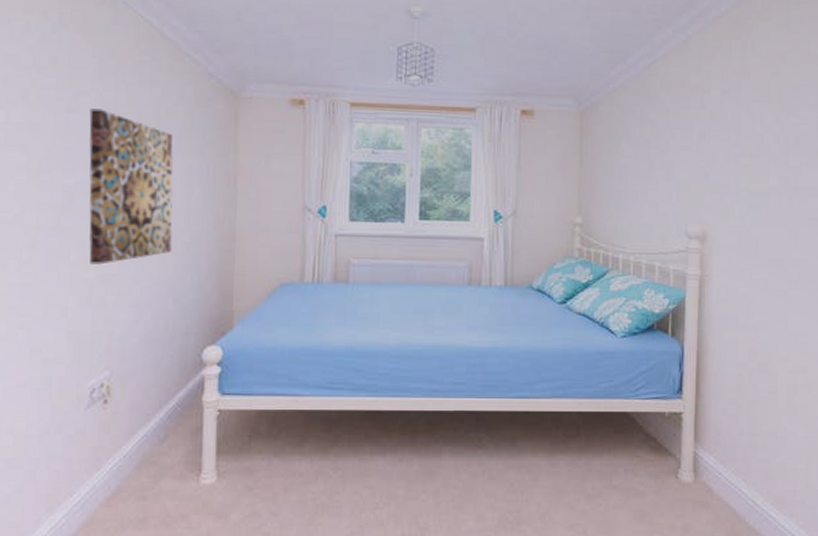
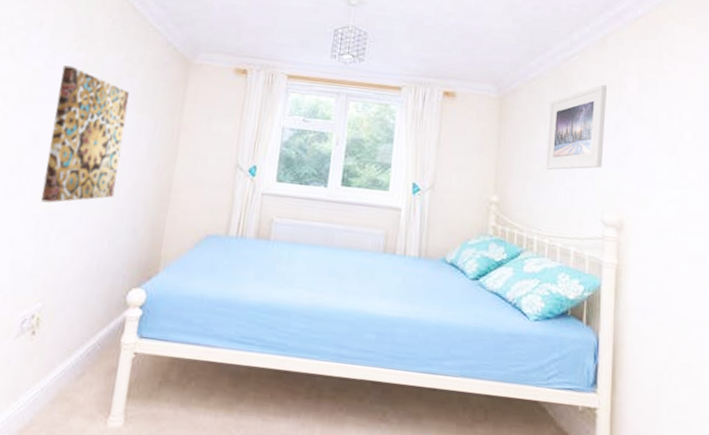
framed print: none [628,91,690,186] -> present [545,84,607,170]

